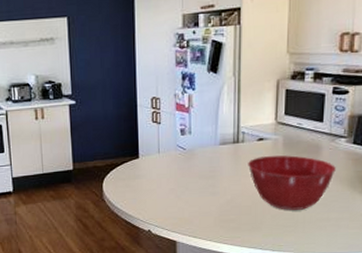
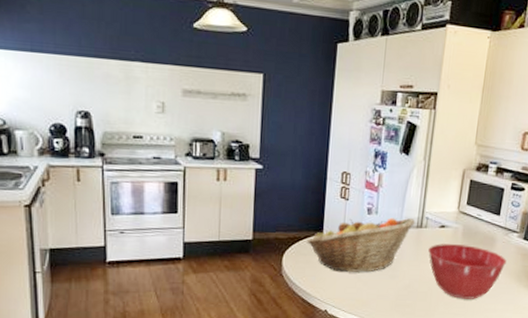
fruit basket: none [124,135,231,193] -> present [306,217,415,272]

